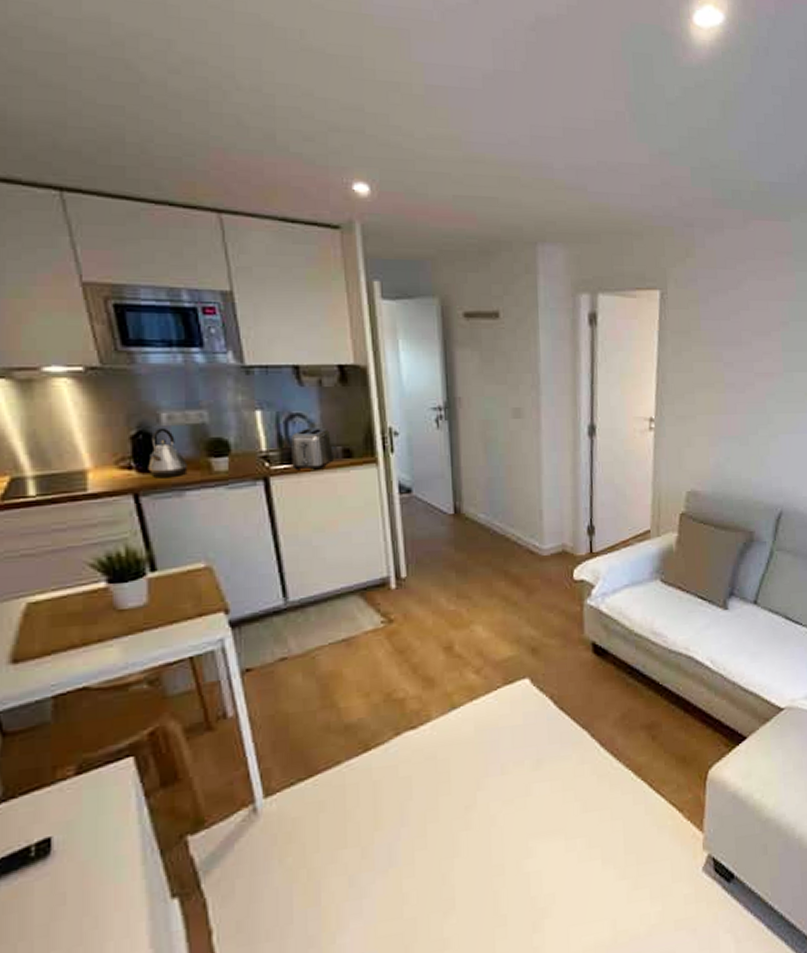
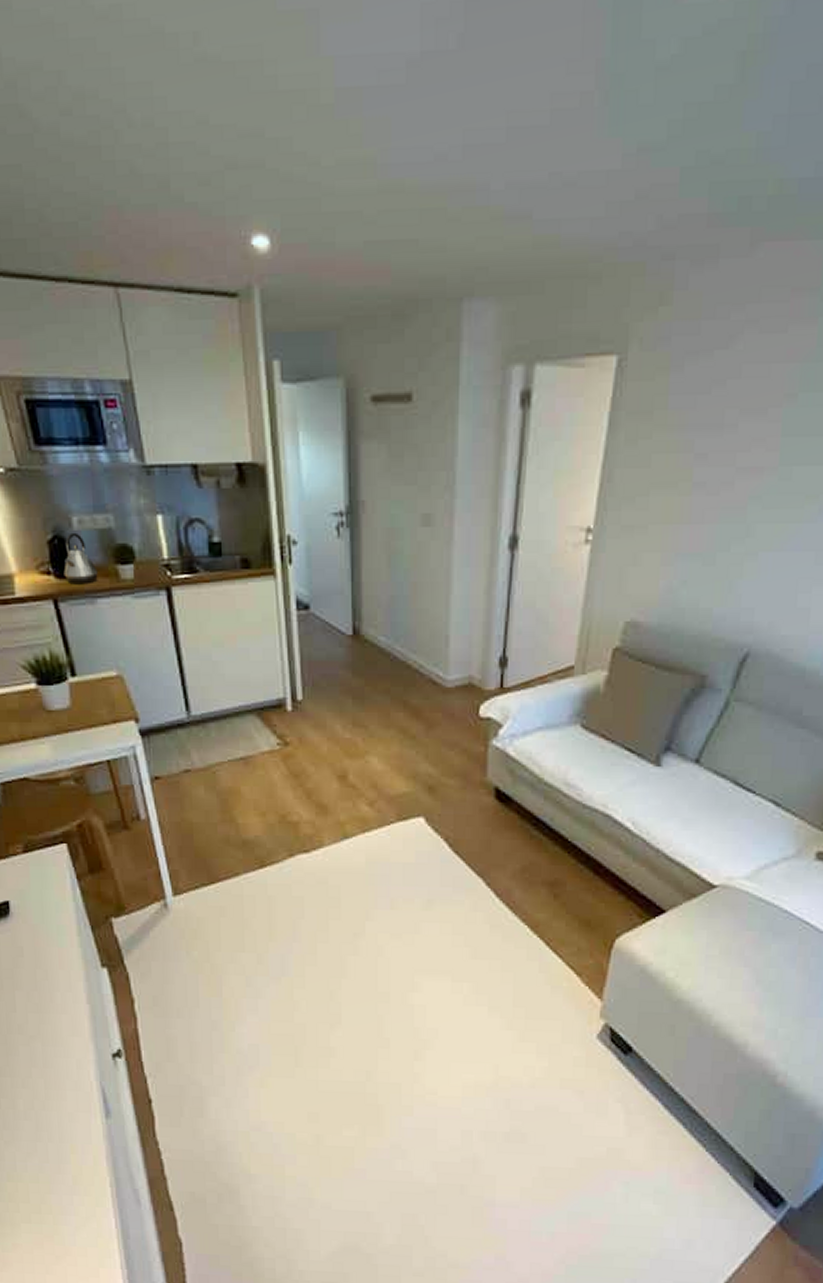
toaster: present [291,427,333,470] -> none [191,534,232,581]

